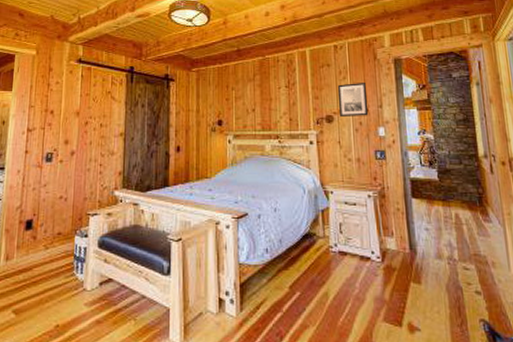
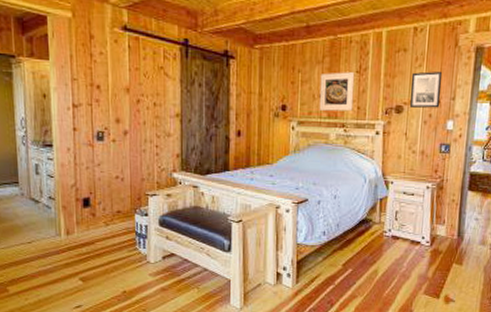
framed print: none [252,87,286,124] -> present [319,72,355,112]

